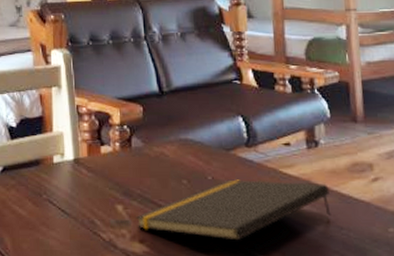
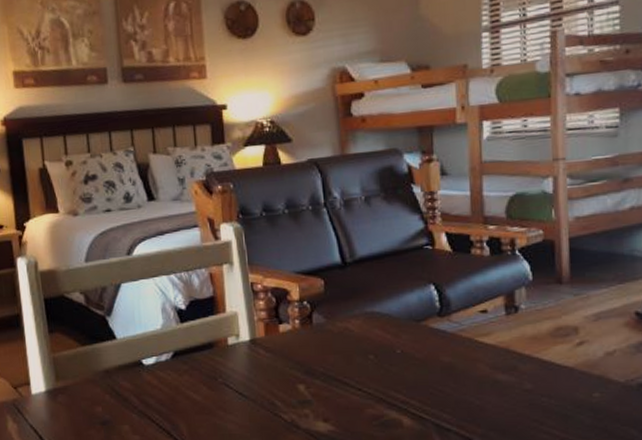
notepad: present [136,179,331,241] -> none [319,350,531,415]

